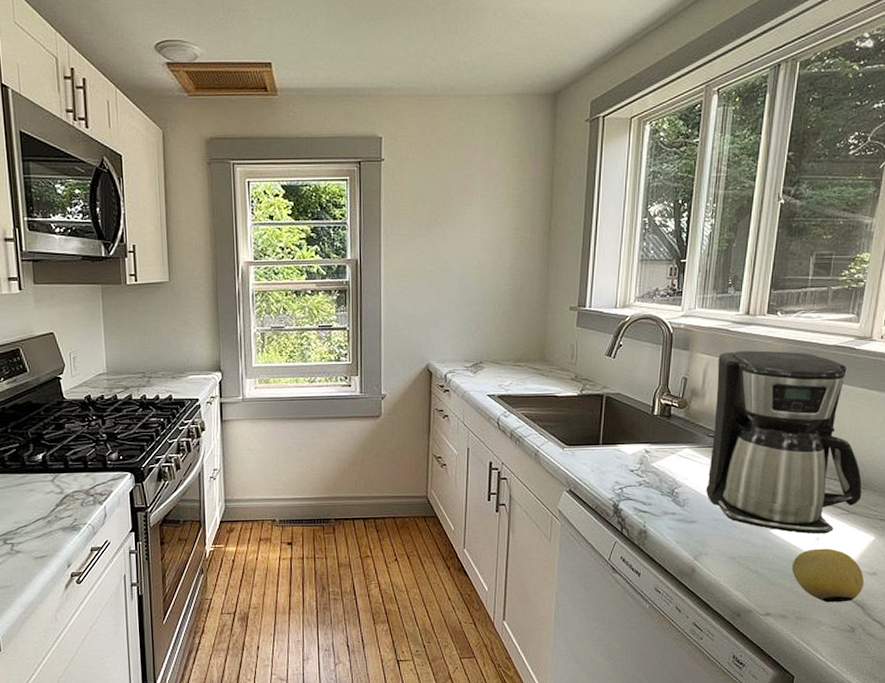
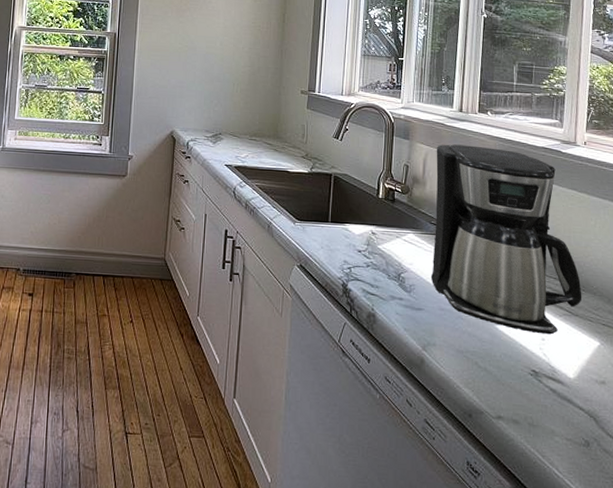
fruit: present [791,548,864,603] -> none [520,349,594,412]

